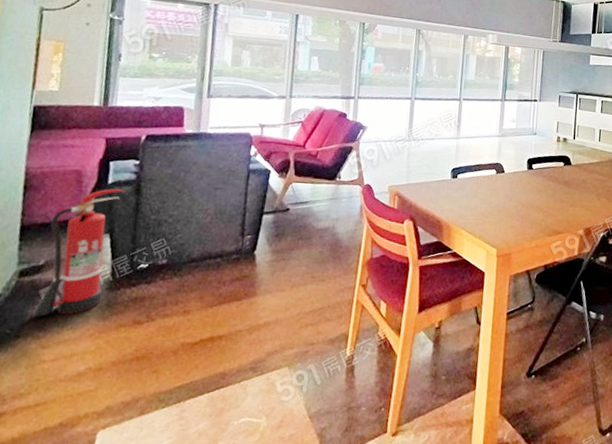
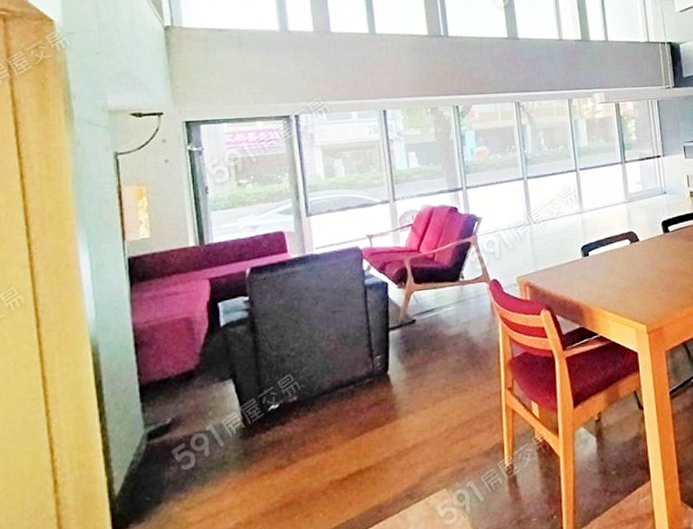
fire extinguisher: present [33,189,125,316] -> none [170,330,239,478]

